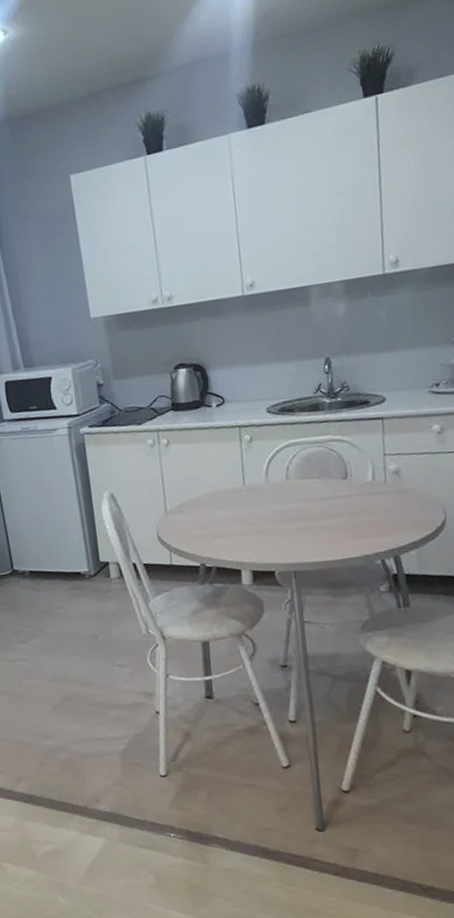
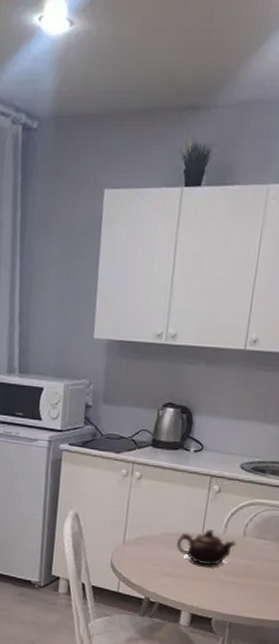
teapot: none [220,480,282,518] -> present [177,529,236,566]

